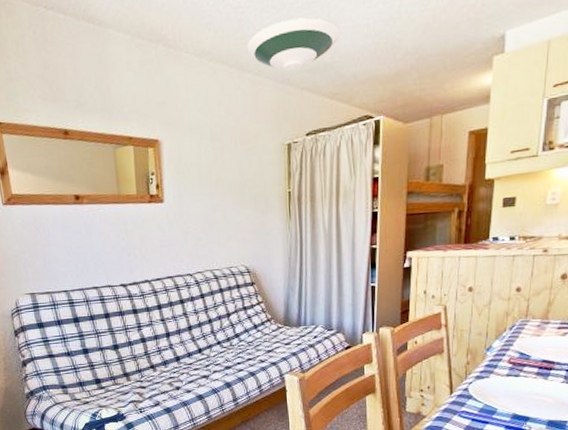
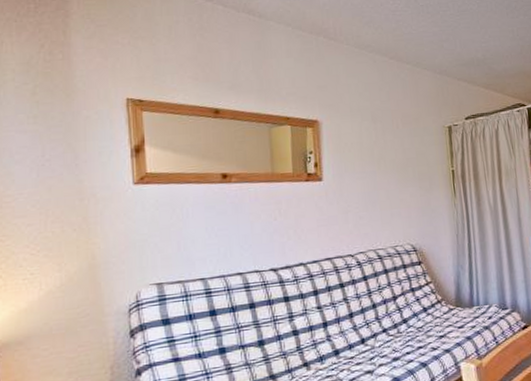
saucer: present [247,16,340,71] -> none [405,21,489,65]

